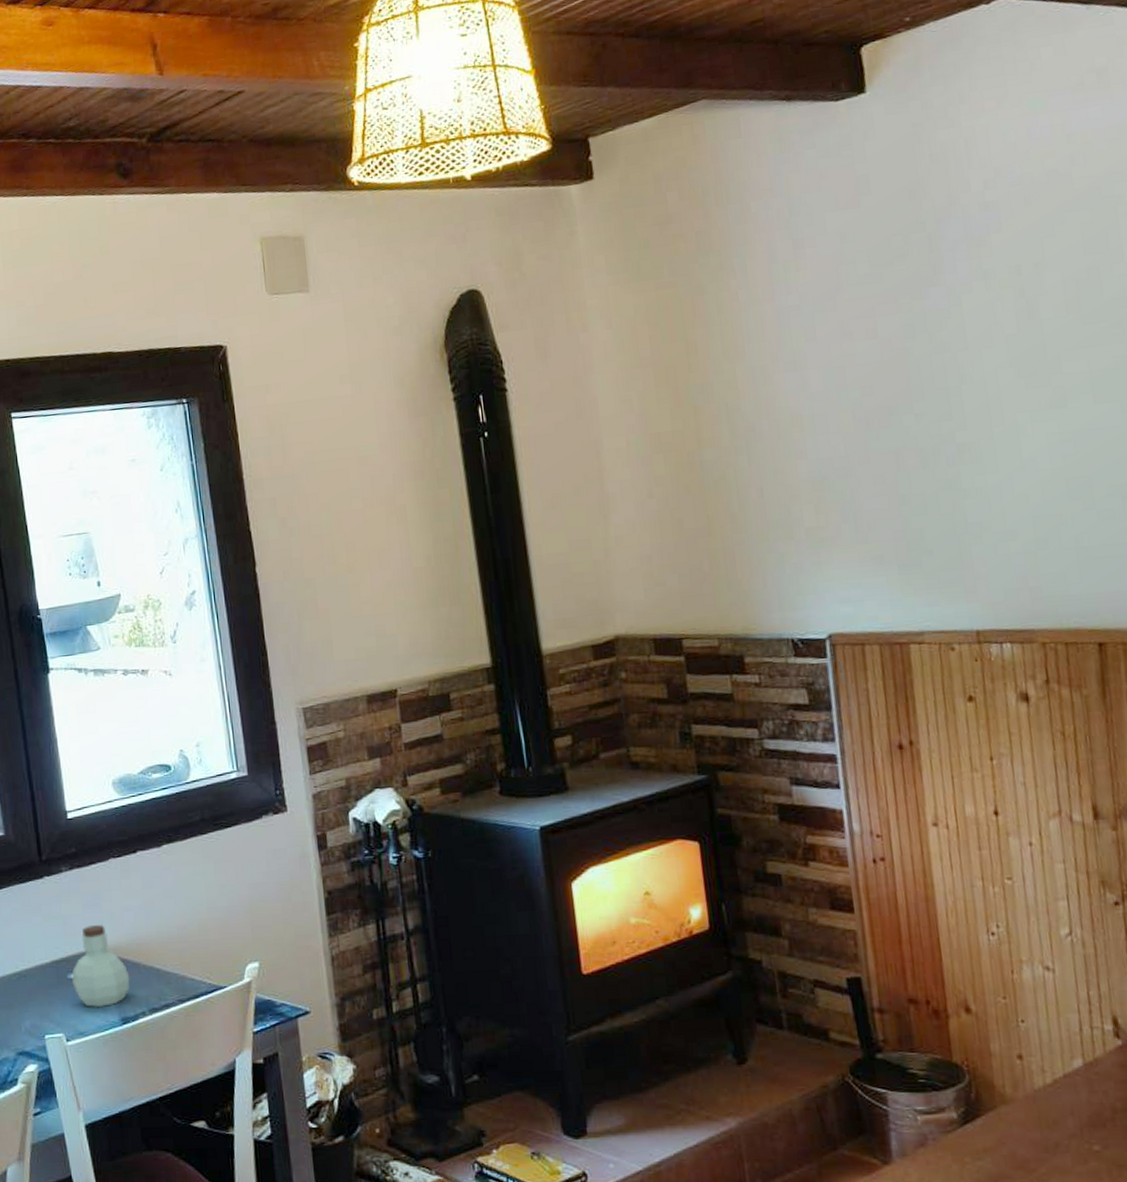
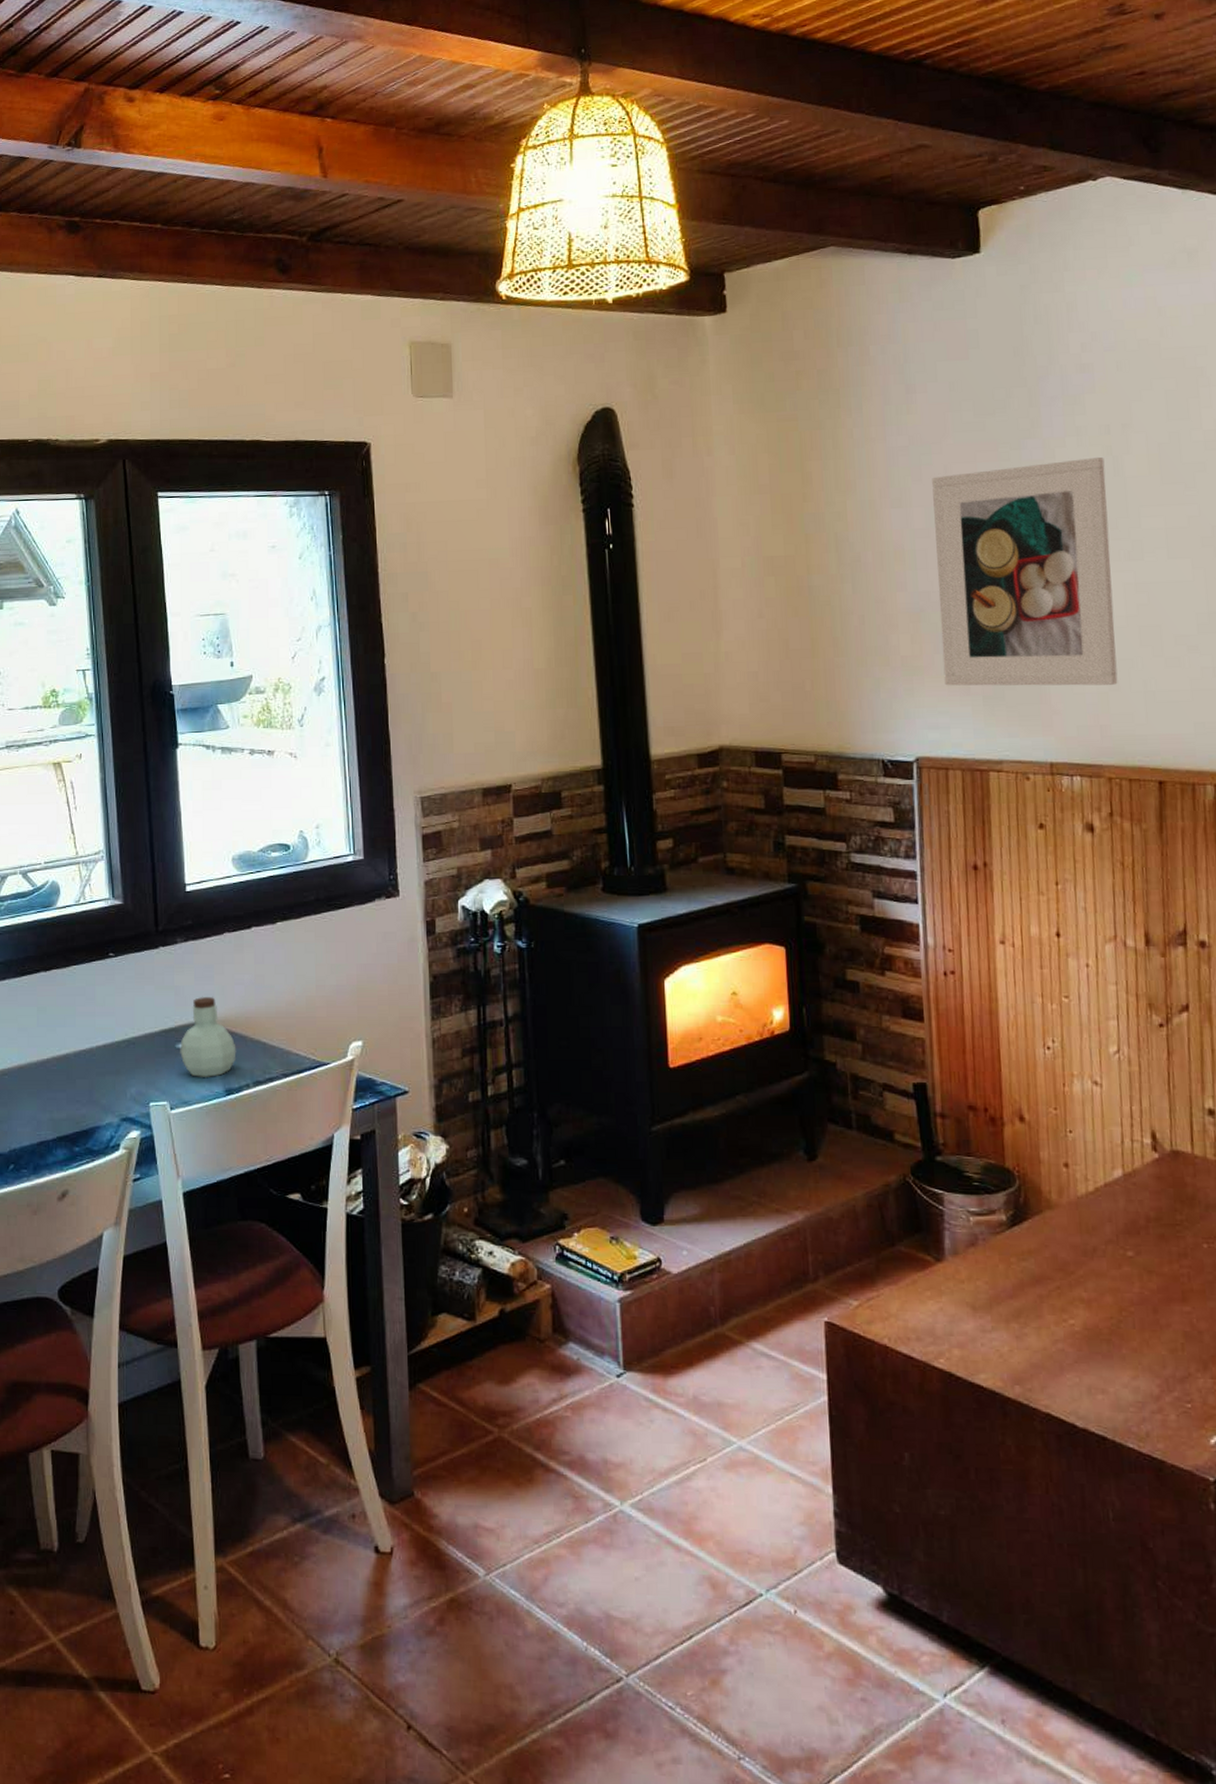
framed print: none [827,300,1047,557] -> present [932,457,1118,686]

